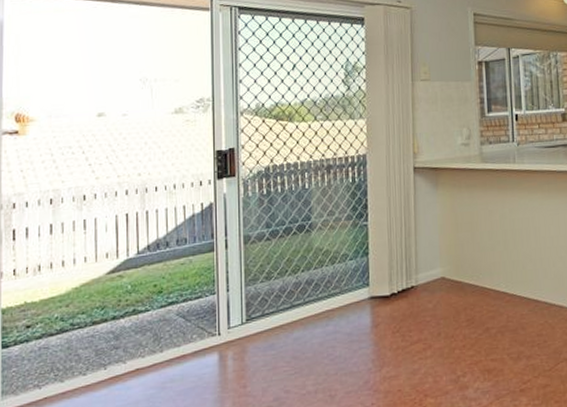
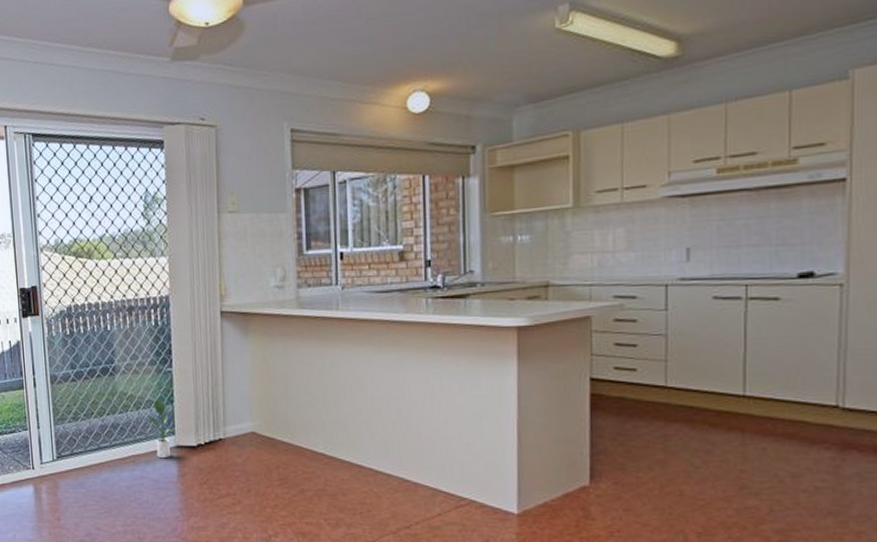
potted plant: none [343,252,370,311] -> present [148,399,175,459]

